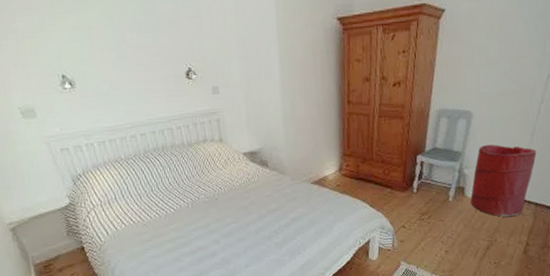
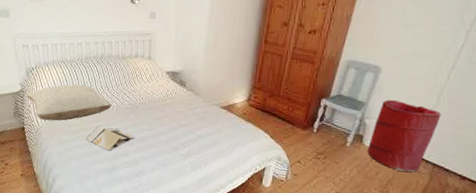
pillow: none [78,184,186,234] -> present [26,84,112,121]
brochure: none [161,228,221,255] -> present [85,125,136,151]

